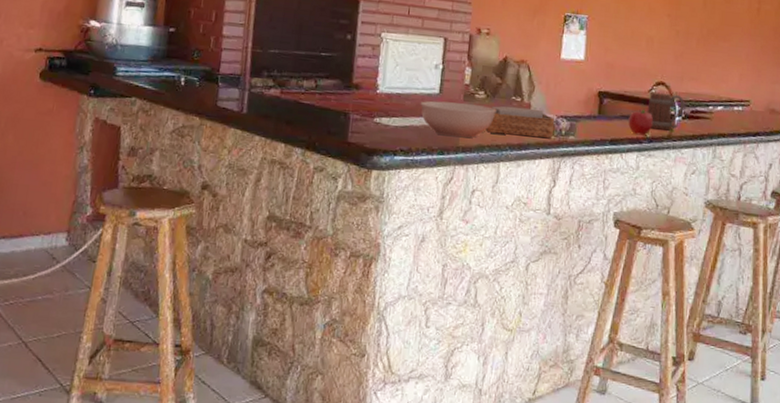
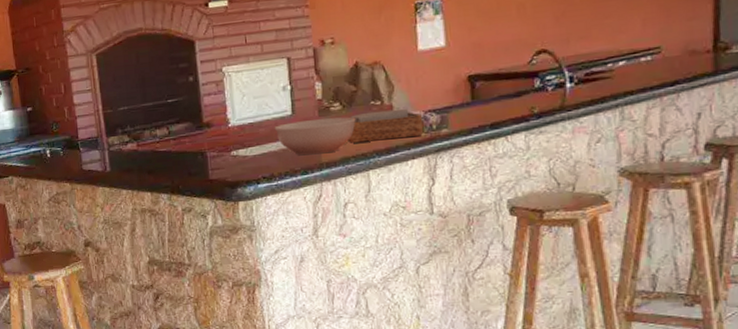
fruit: present [628,109,653,136] -> none [508,83,539,114]
beer mug: present [647,92,685,132] -> none [529,60,576,105]

